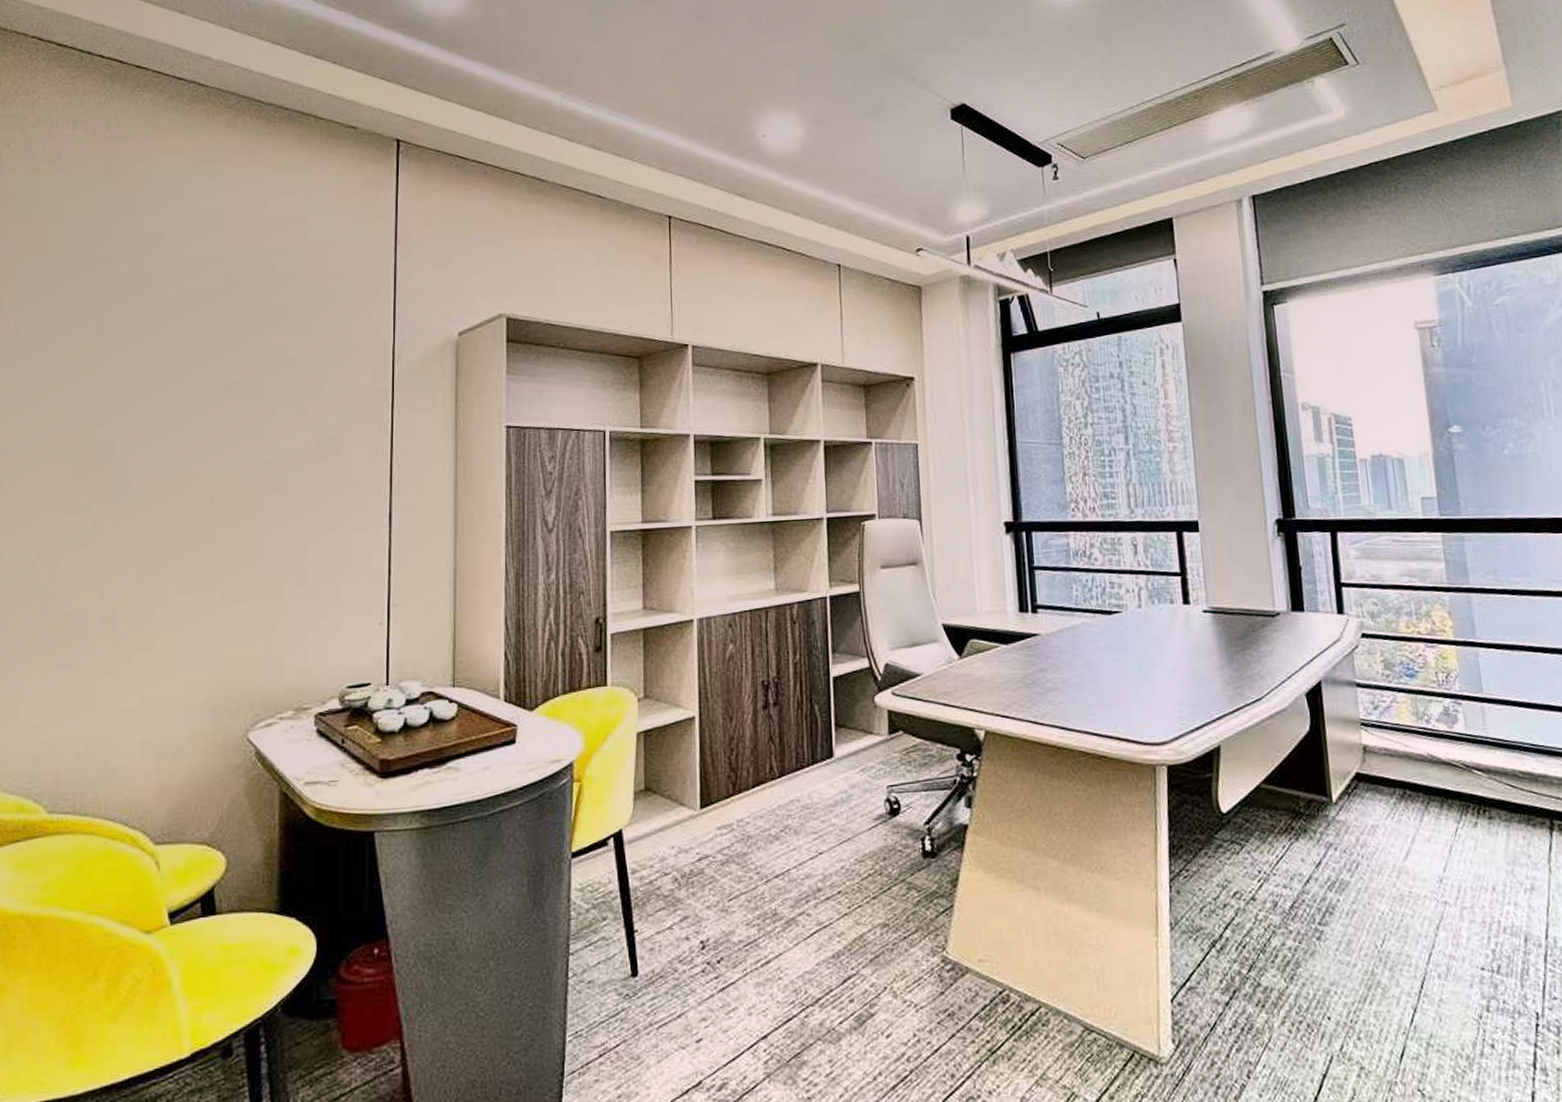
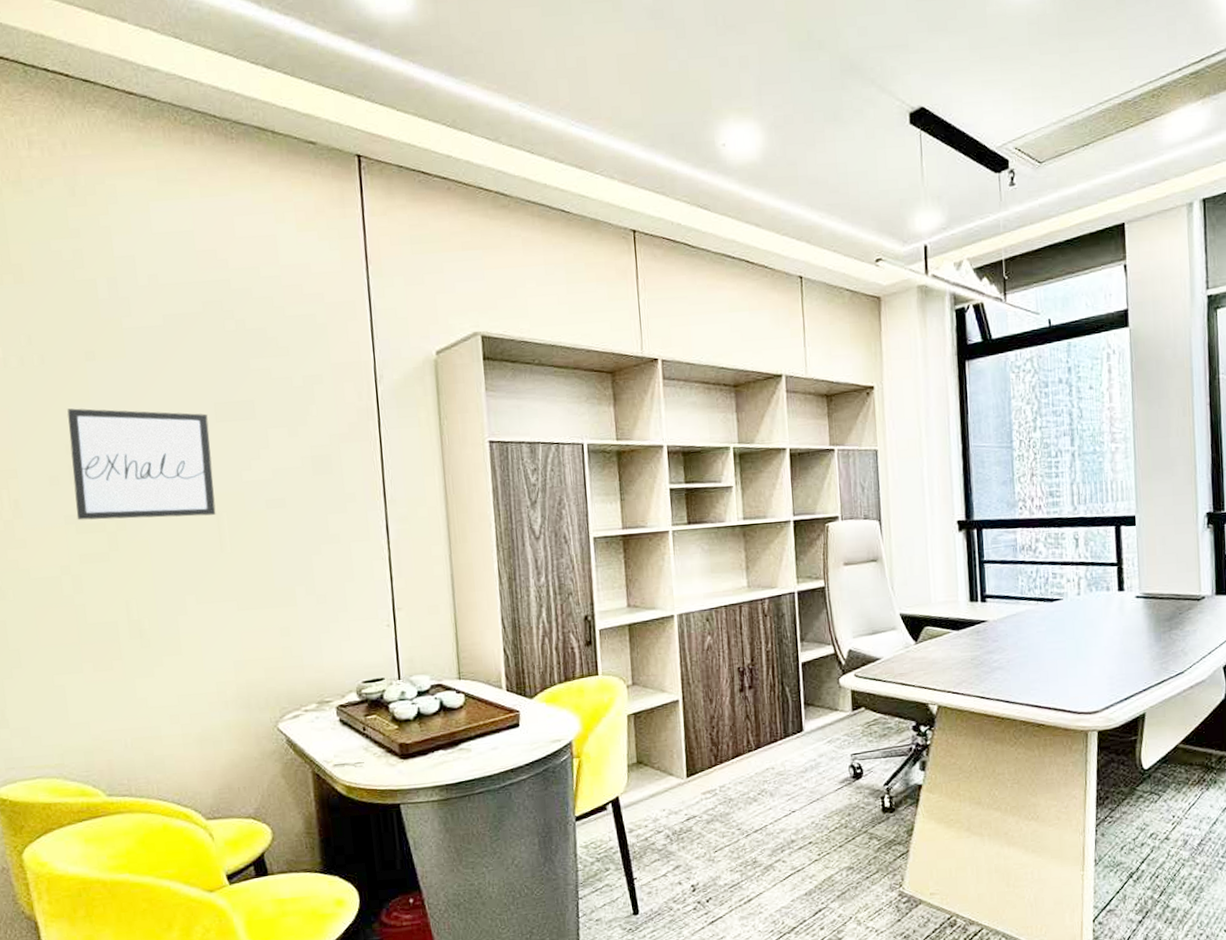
wall art: none [63,383,215,501] -> present [67,408,216,520]

